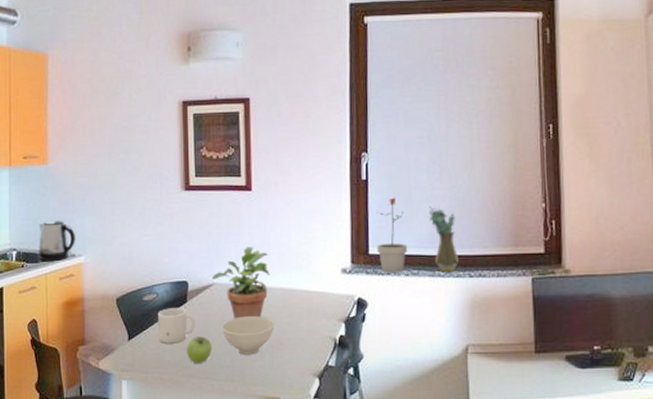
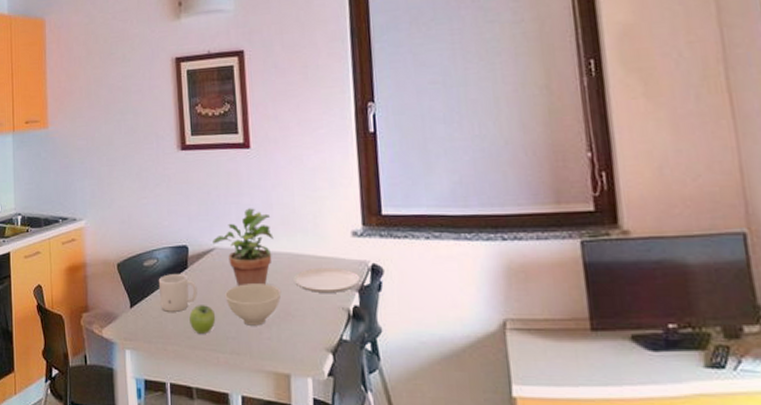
kettle: present [39,220,75,262] -> none [41,184,76,227]
plate: none [287,301,347,324] -> present [293,267,361,293]
potted flower: present [376,197,408,273] -> none [387,150,427,236]
vase: present [429,206,458,274] -> none [449,159,488,236]

